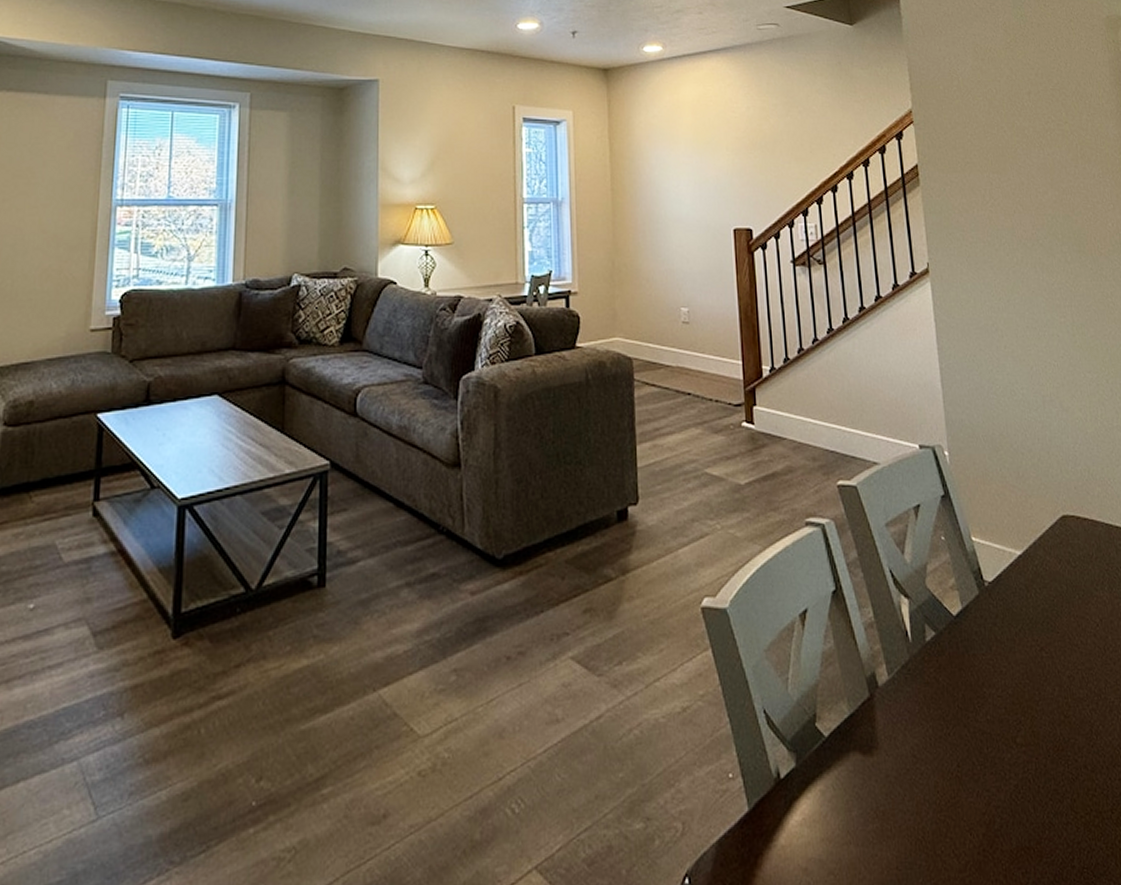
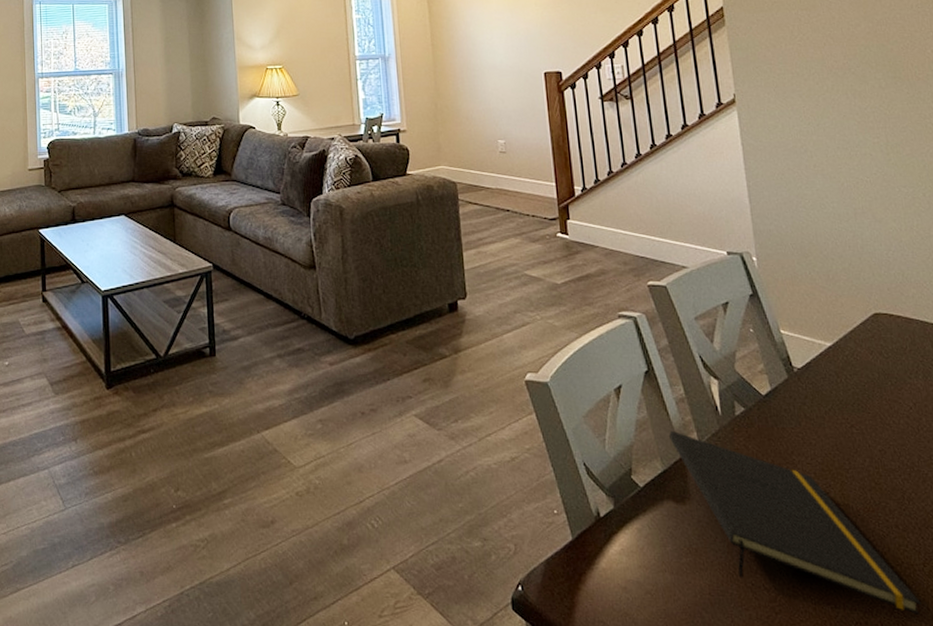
notepad: none [857,663,1110,874] -> present [669,430,921,616]

